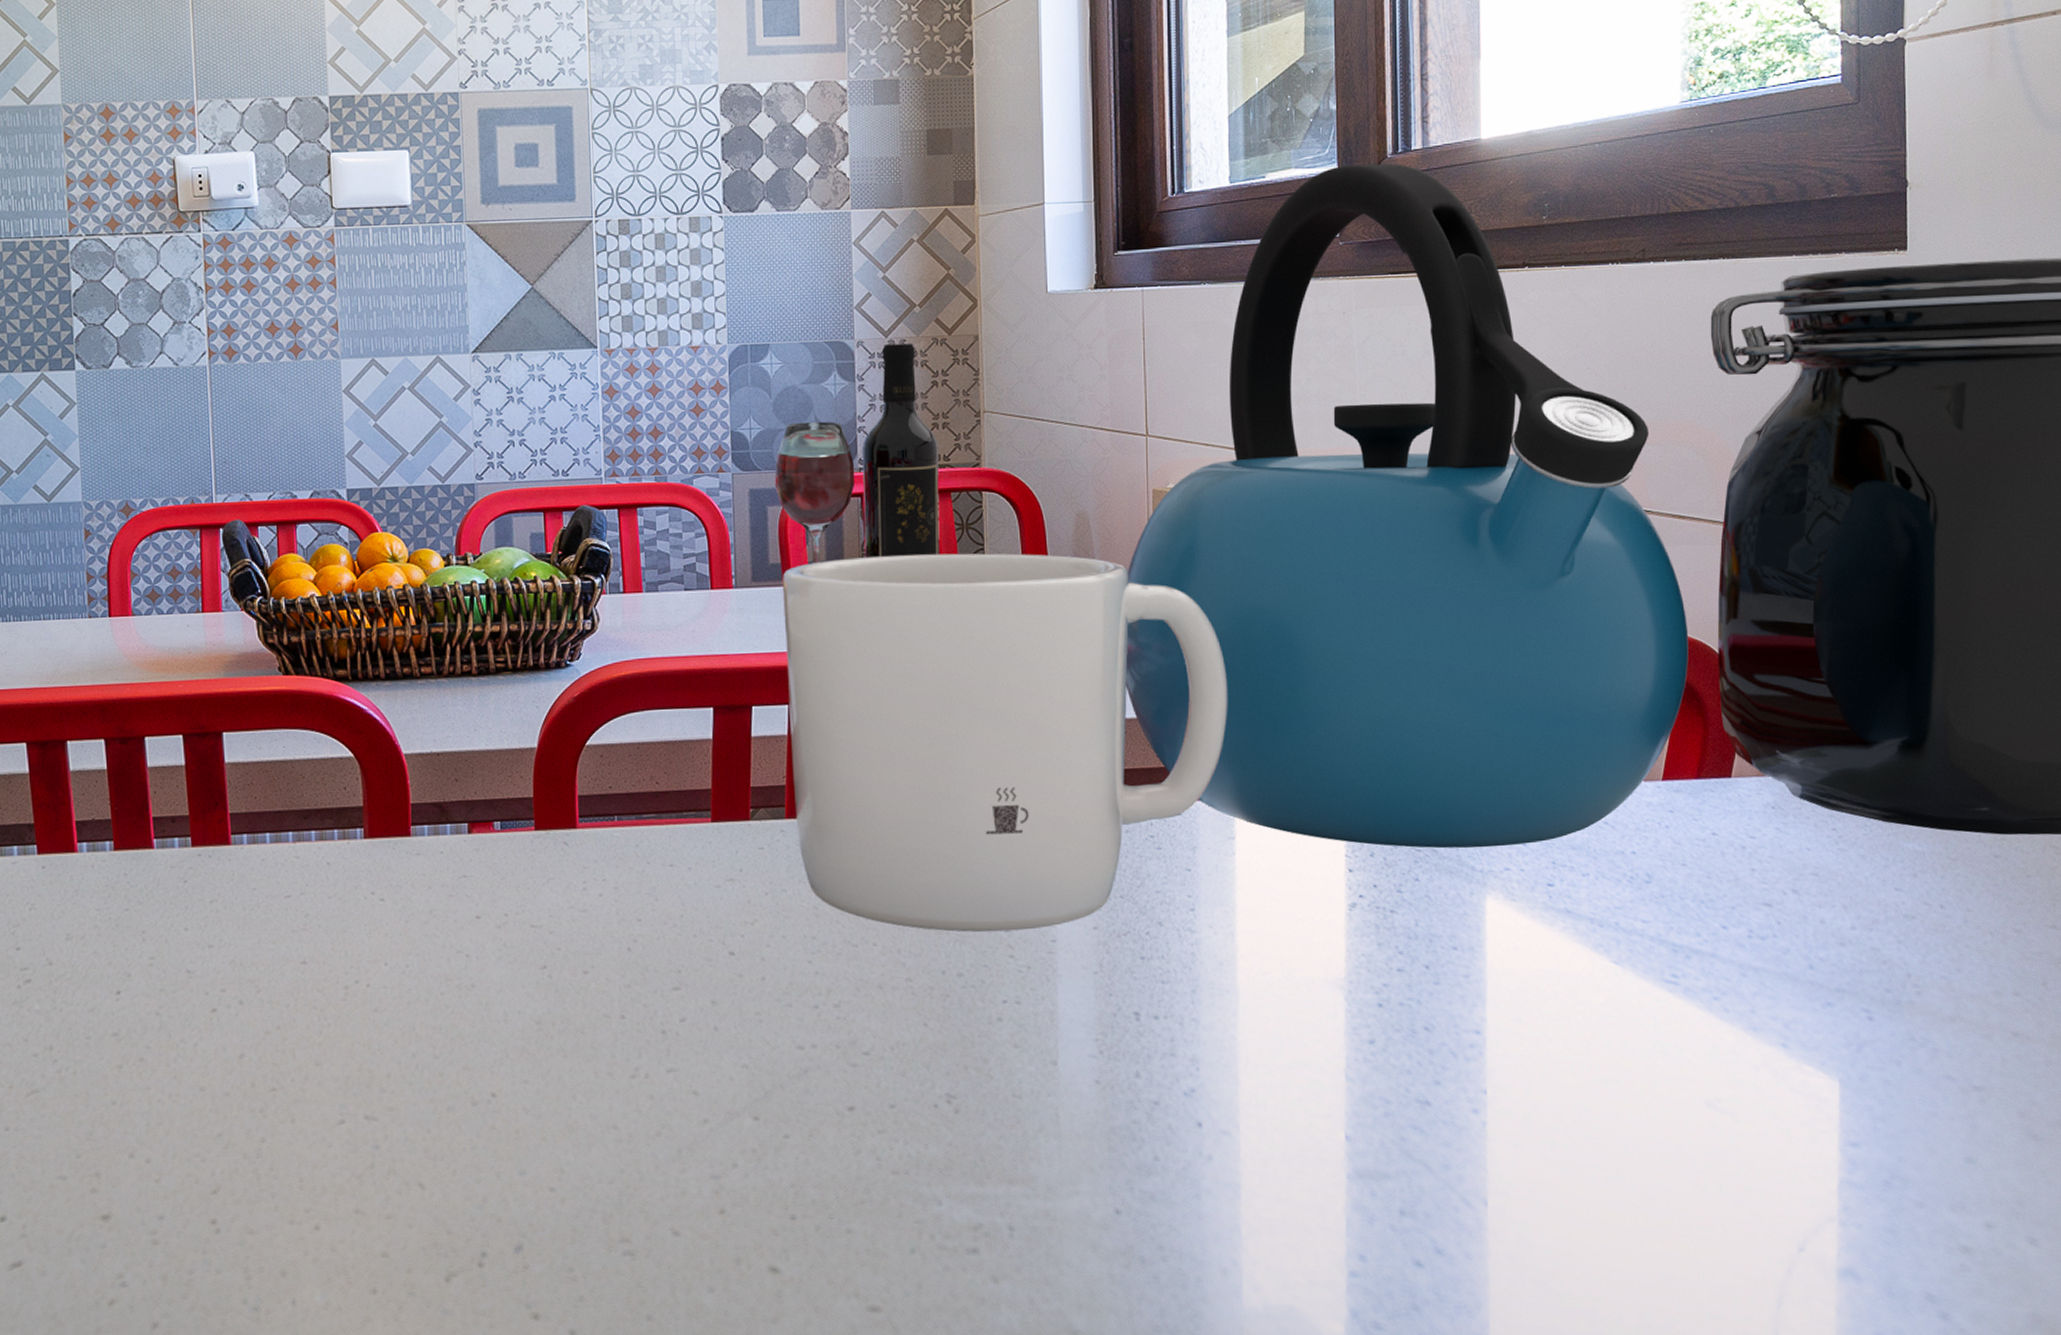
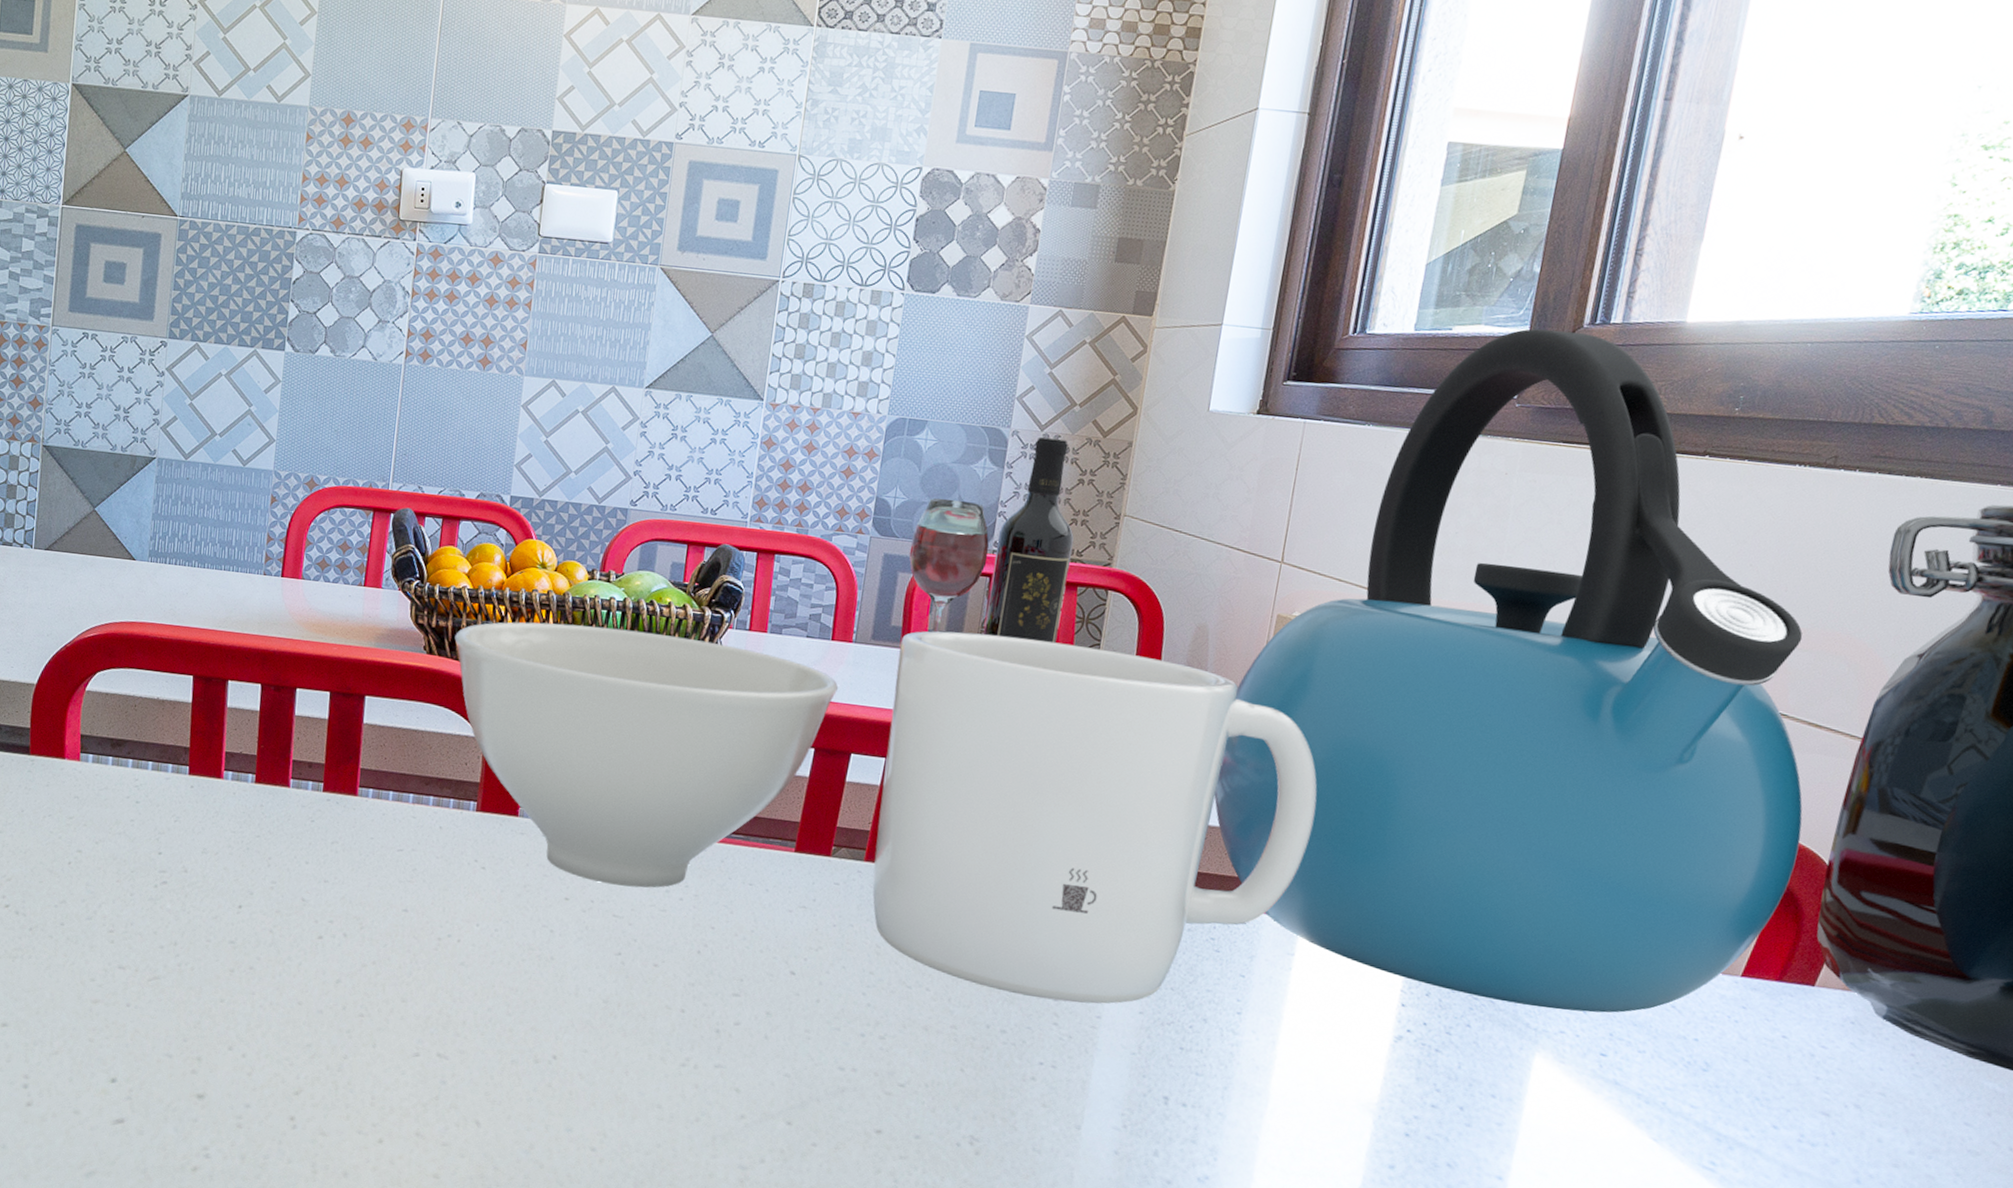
bowl: none [310,611,727,893] -> present [455,622,839,888]

